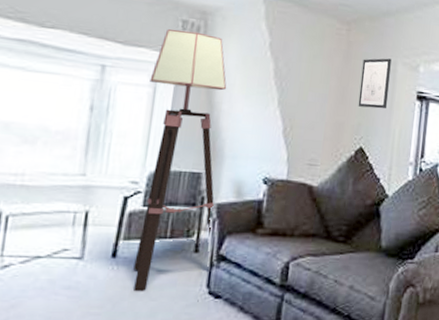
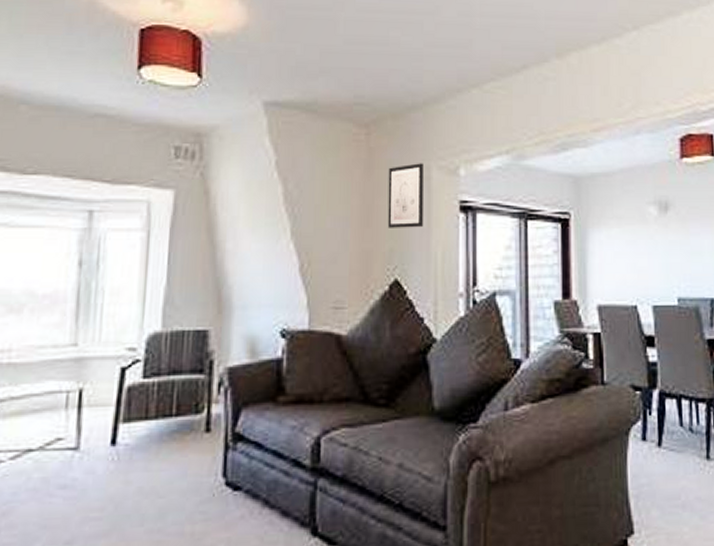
floor lamp: present [133,29,227,292] -> none [136,158,230,488]

